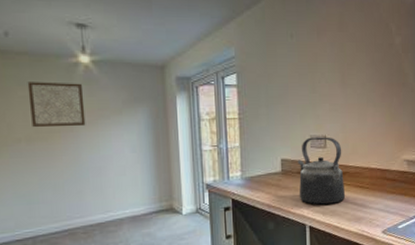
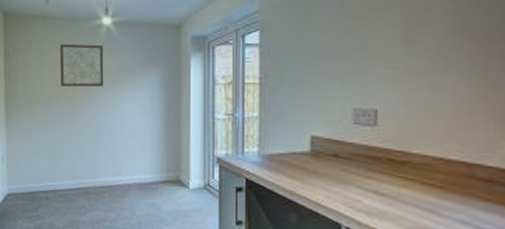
kettle: present [297,137,346,205] -> none [333,111,405,203]

